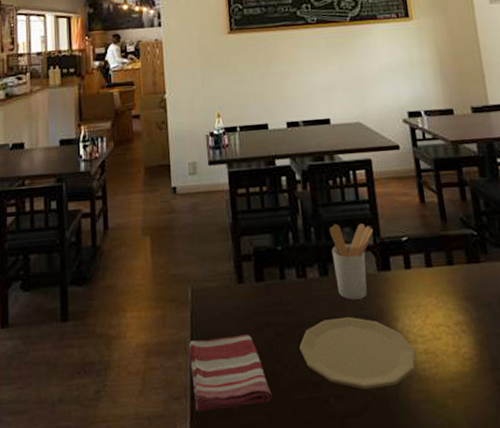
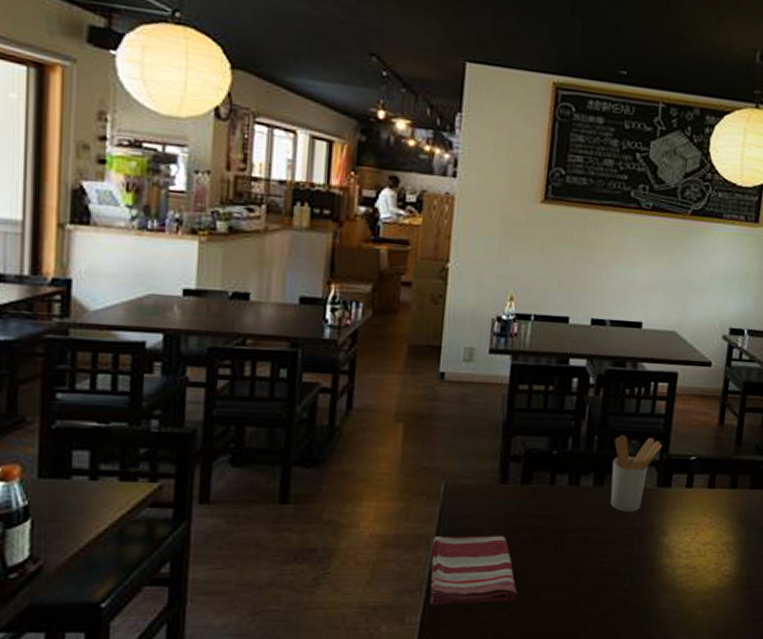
plate: present [299,316,416,389] -> none [557,527,677,596]

